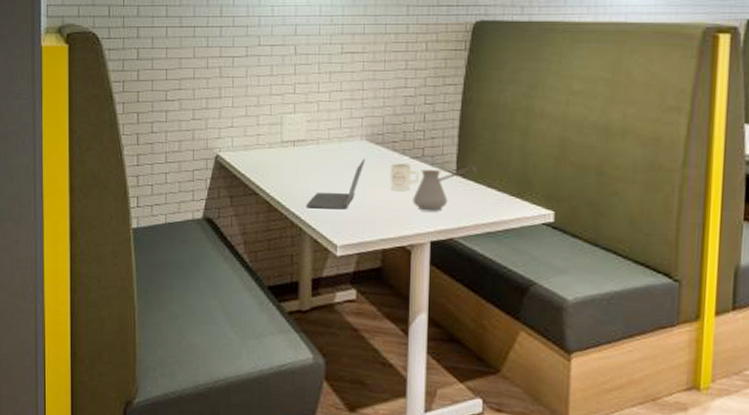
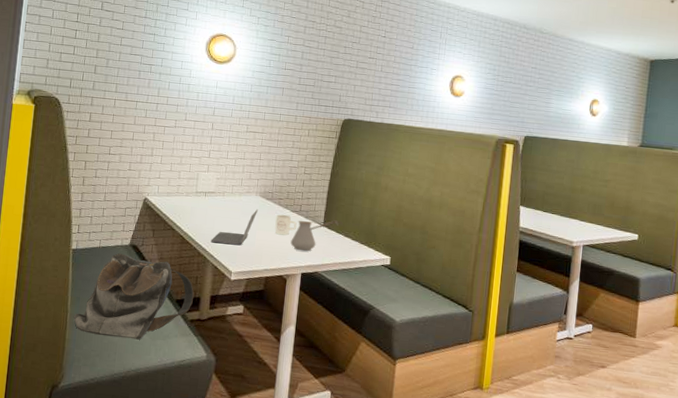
backpack: none [143,229,290,341] -> present [74,252,194,340]

